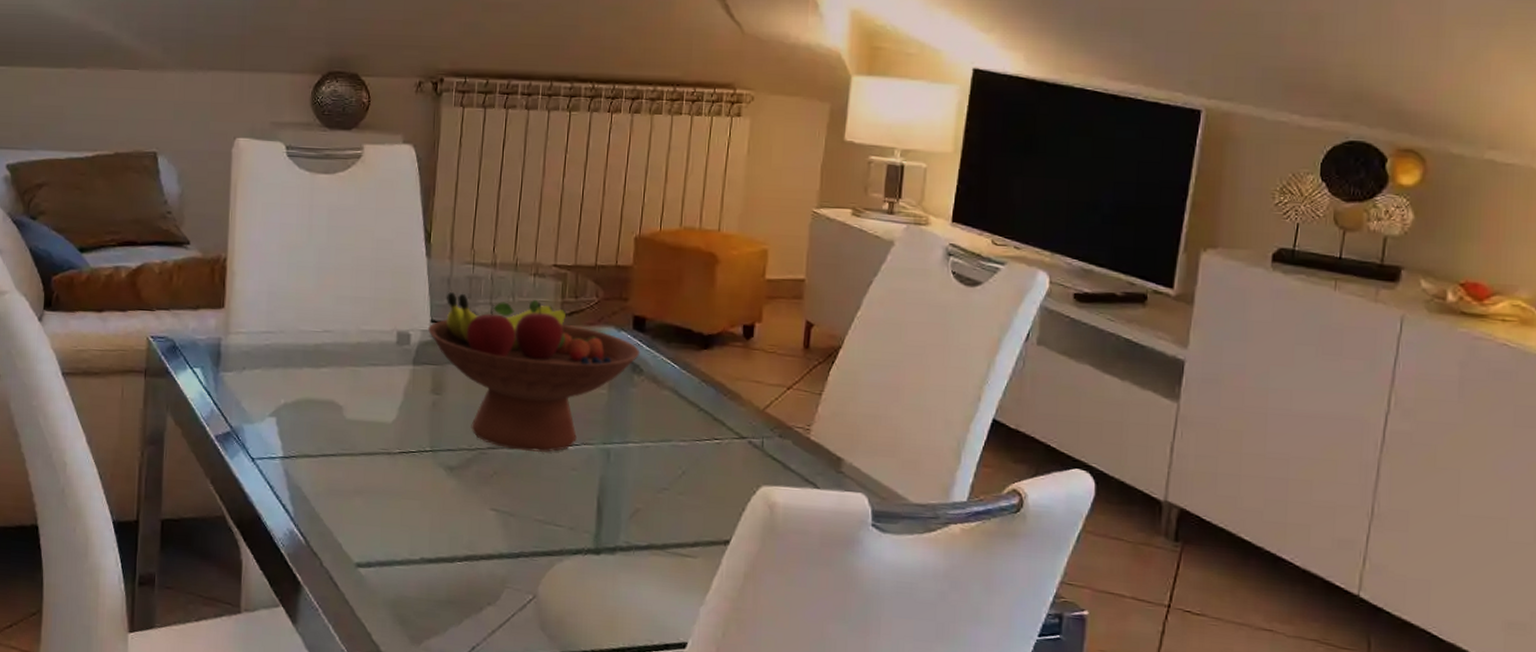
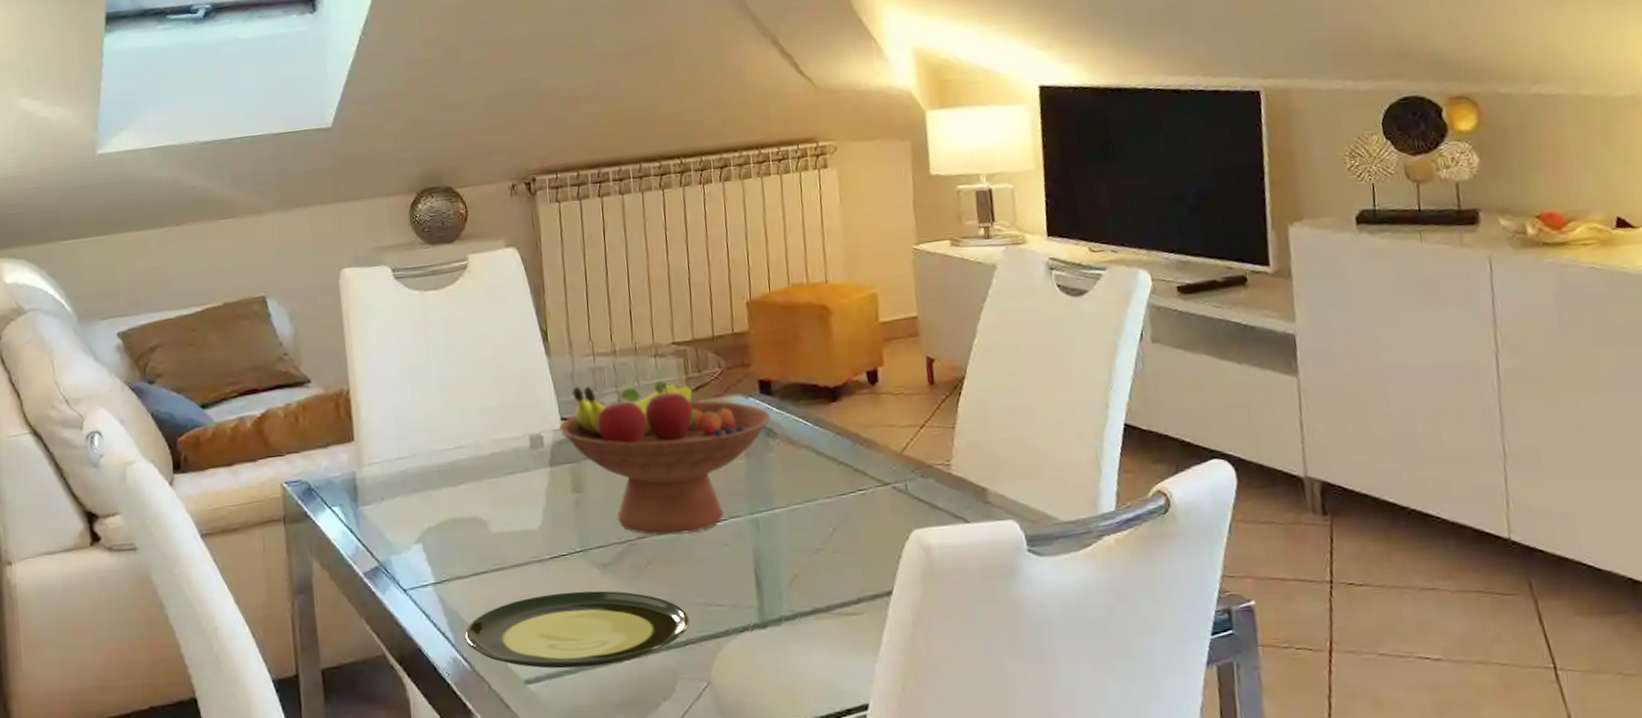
plate: none [305,486,526,563] -> present [465,590,690,669]

